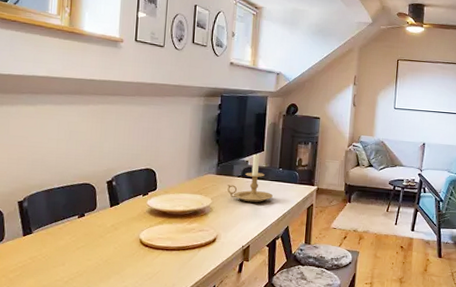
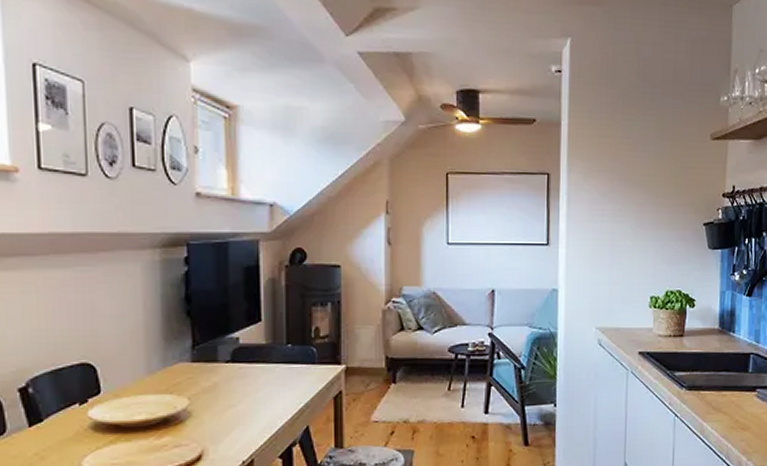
candle holder: present [227,152,273,203] -> none [210,324,281,398]

